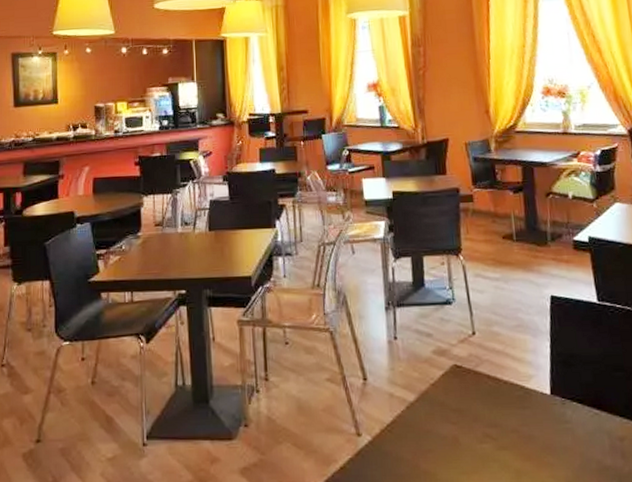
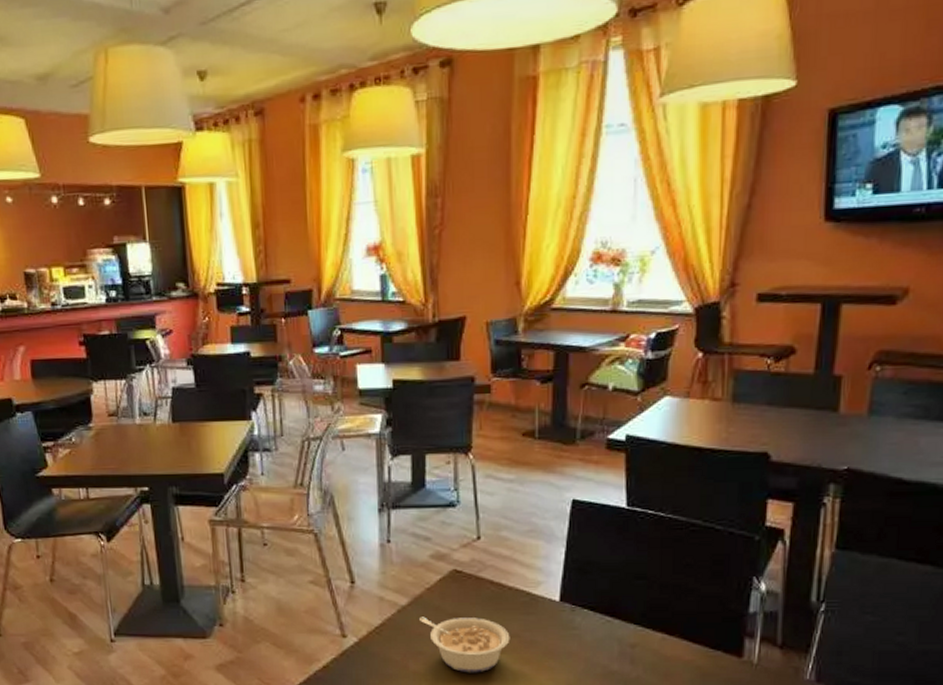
legume: none [427,413,510,472] -> present [420,617,510,673]

